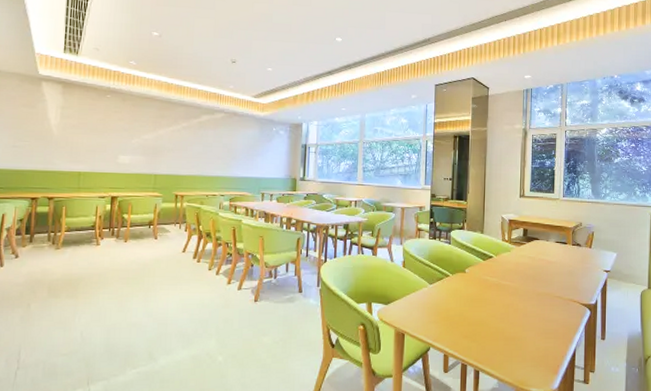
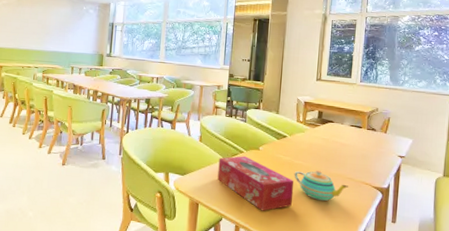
tissue box: none [423,280,503,337] -> present [217,156,294,211]
teapot: none [502,290,556,321] -> present [294,170,348,201]

